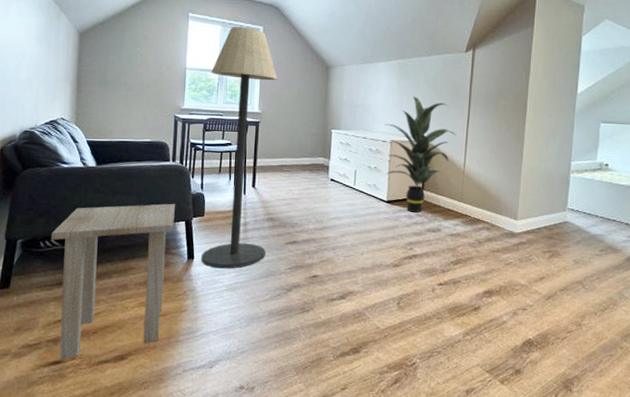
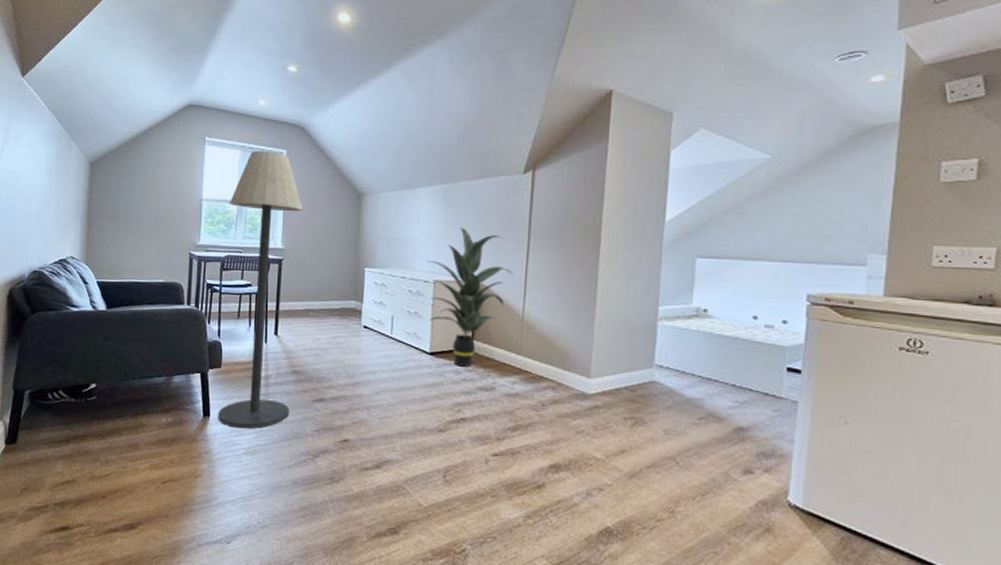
side table: present [51,203,175,360] -> none [59,352,190,527]

